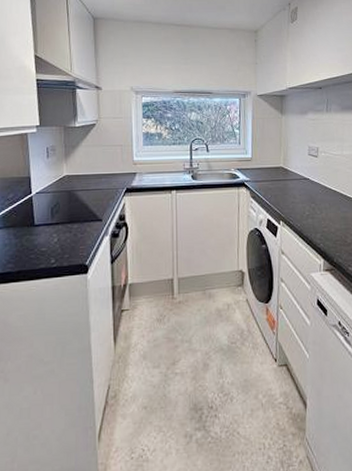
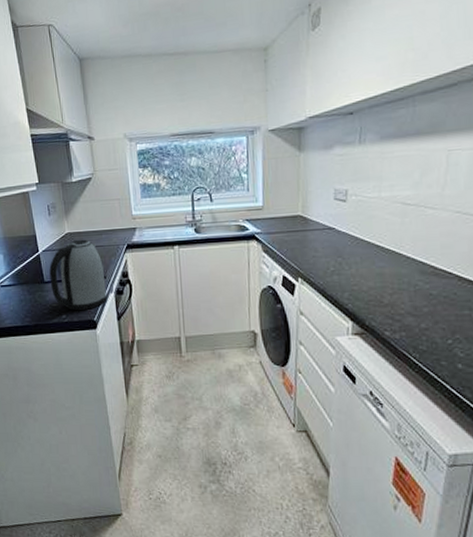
kettle: none [41,182,101,255] -> present [49,239,107,311]

